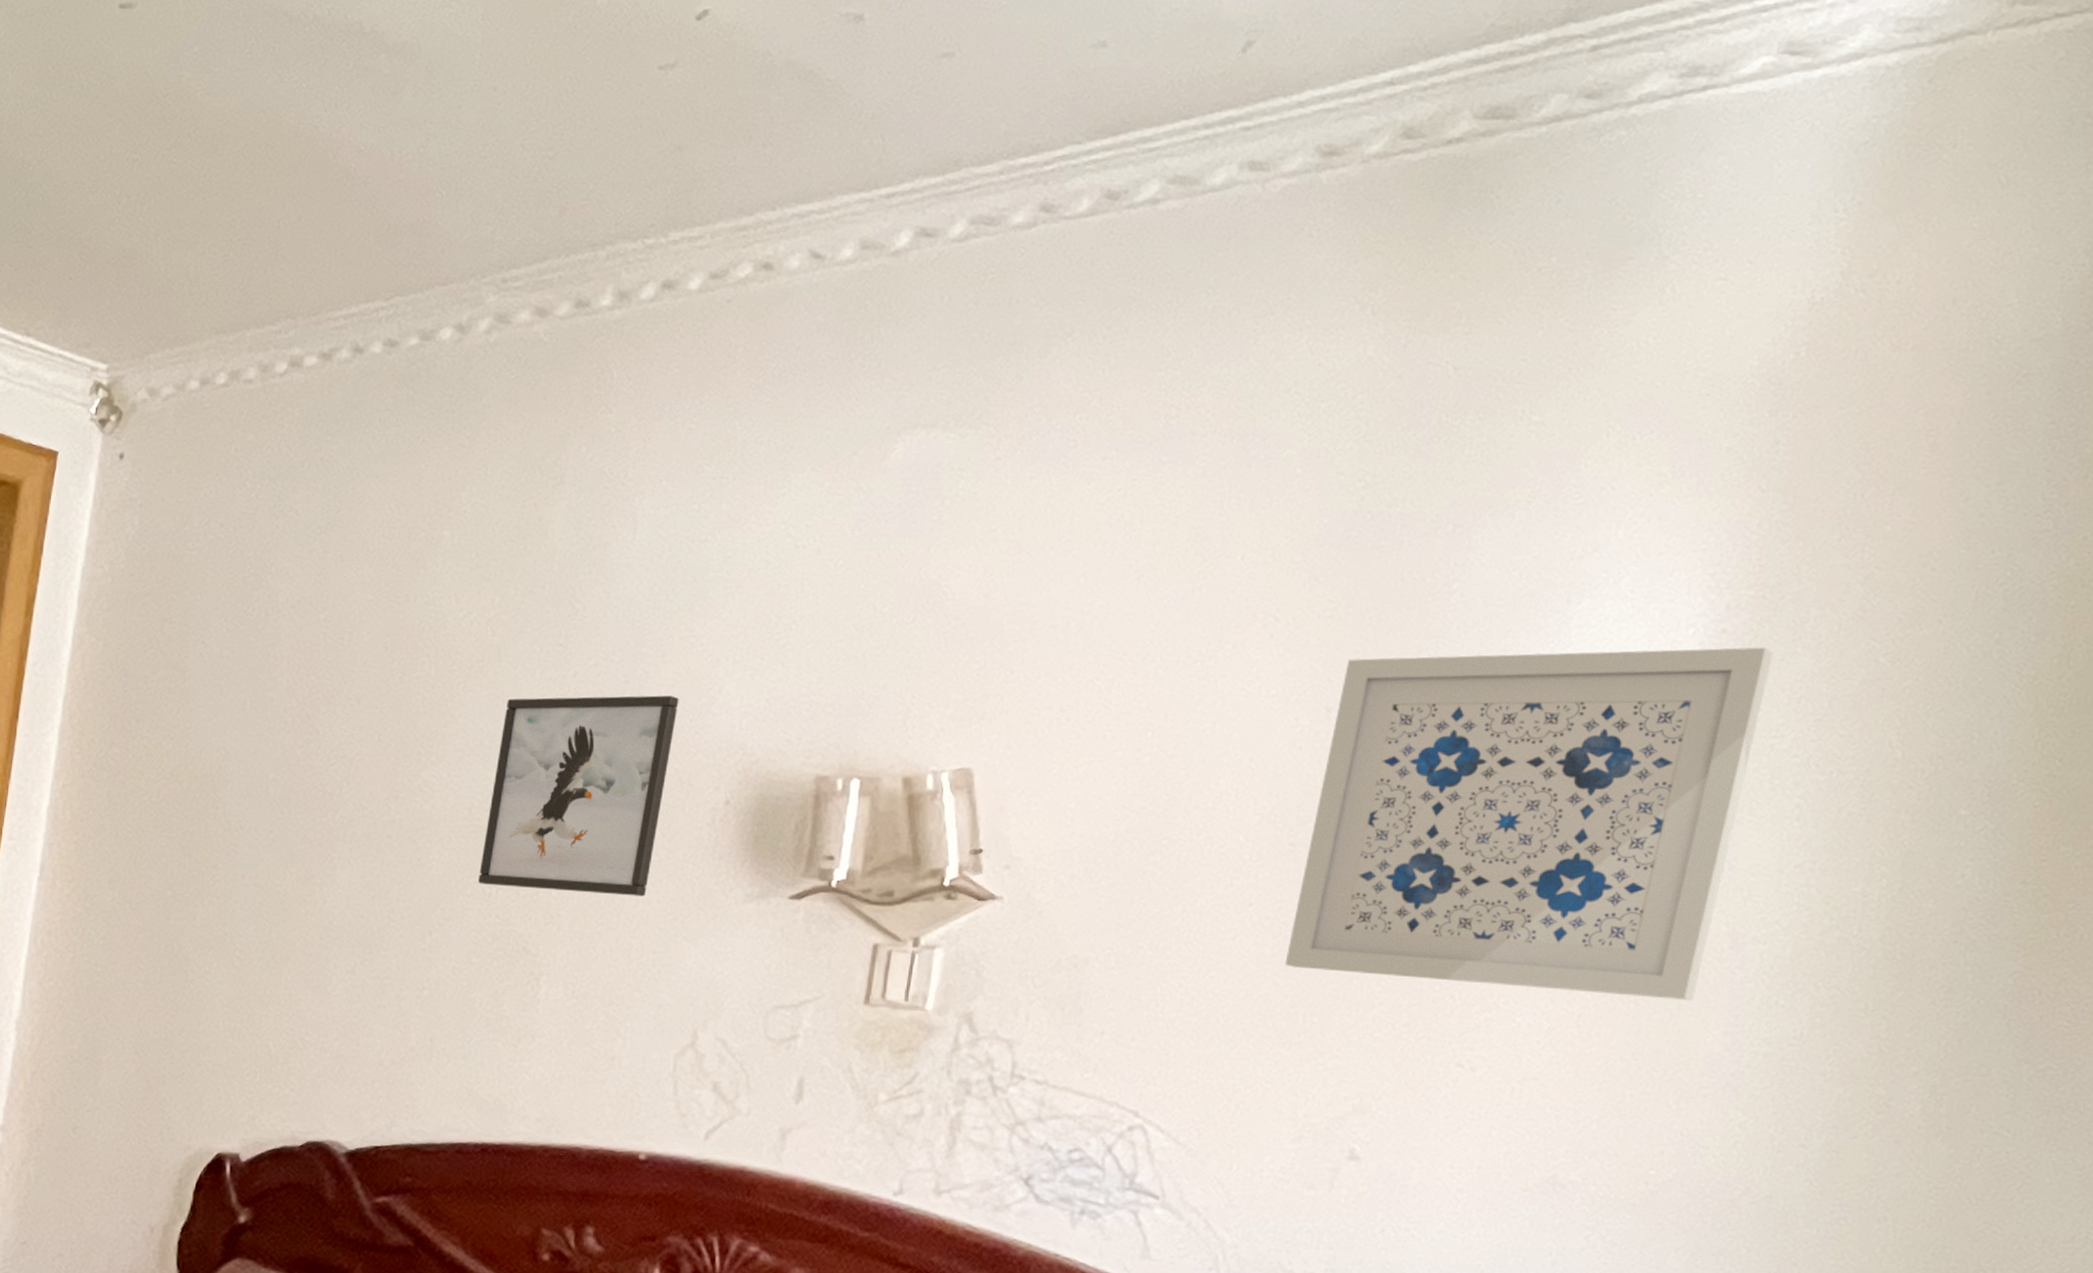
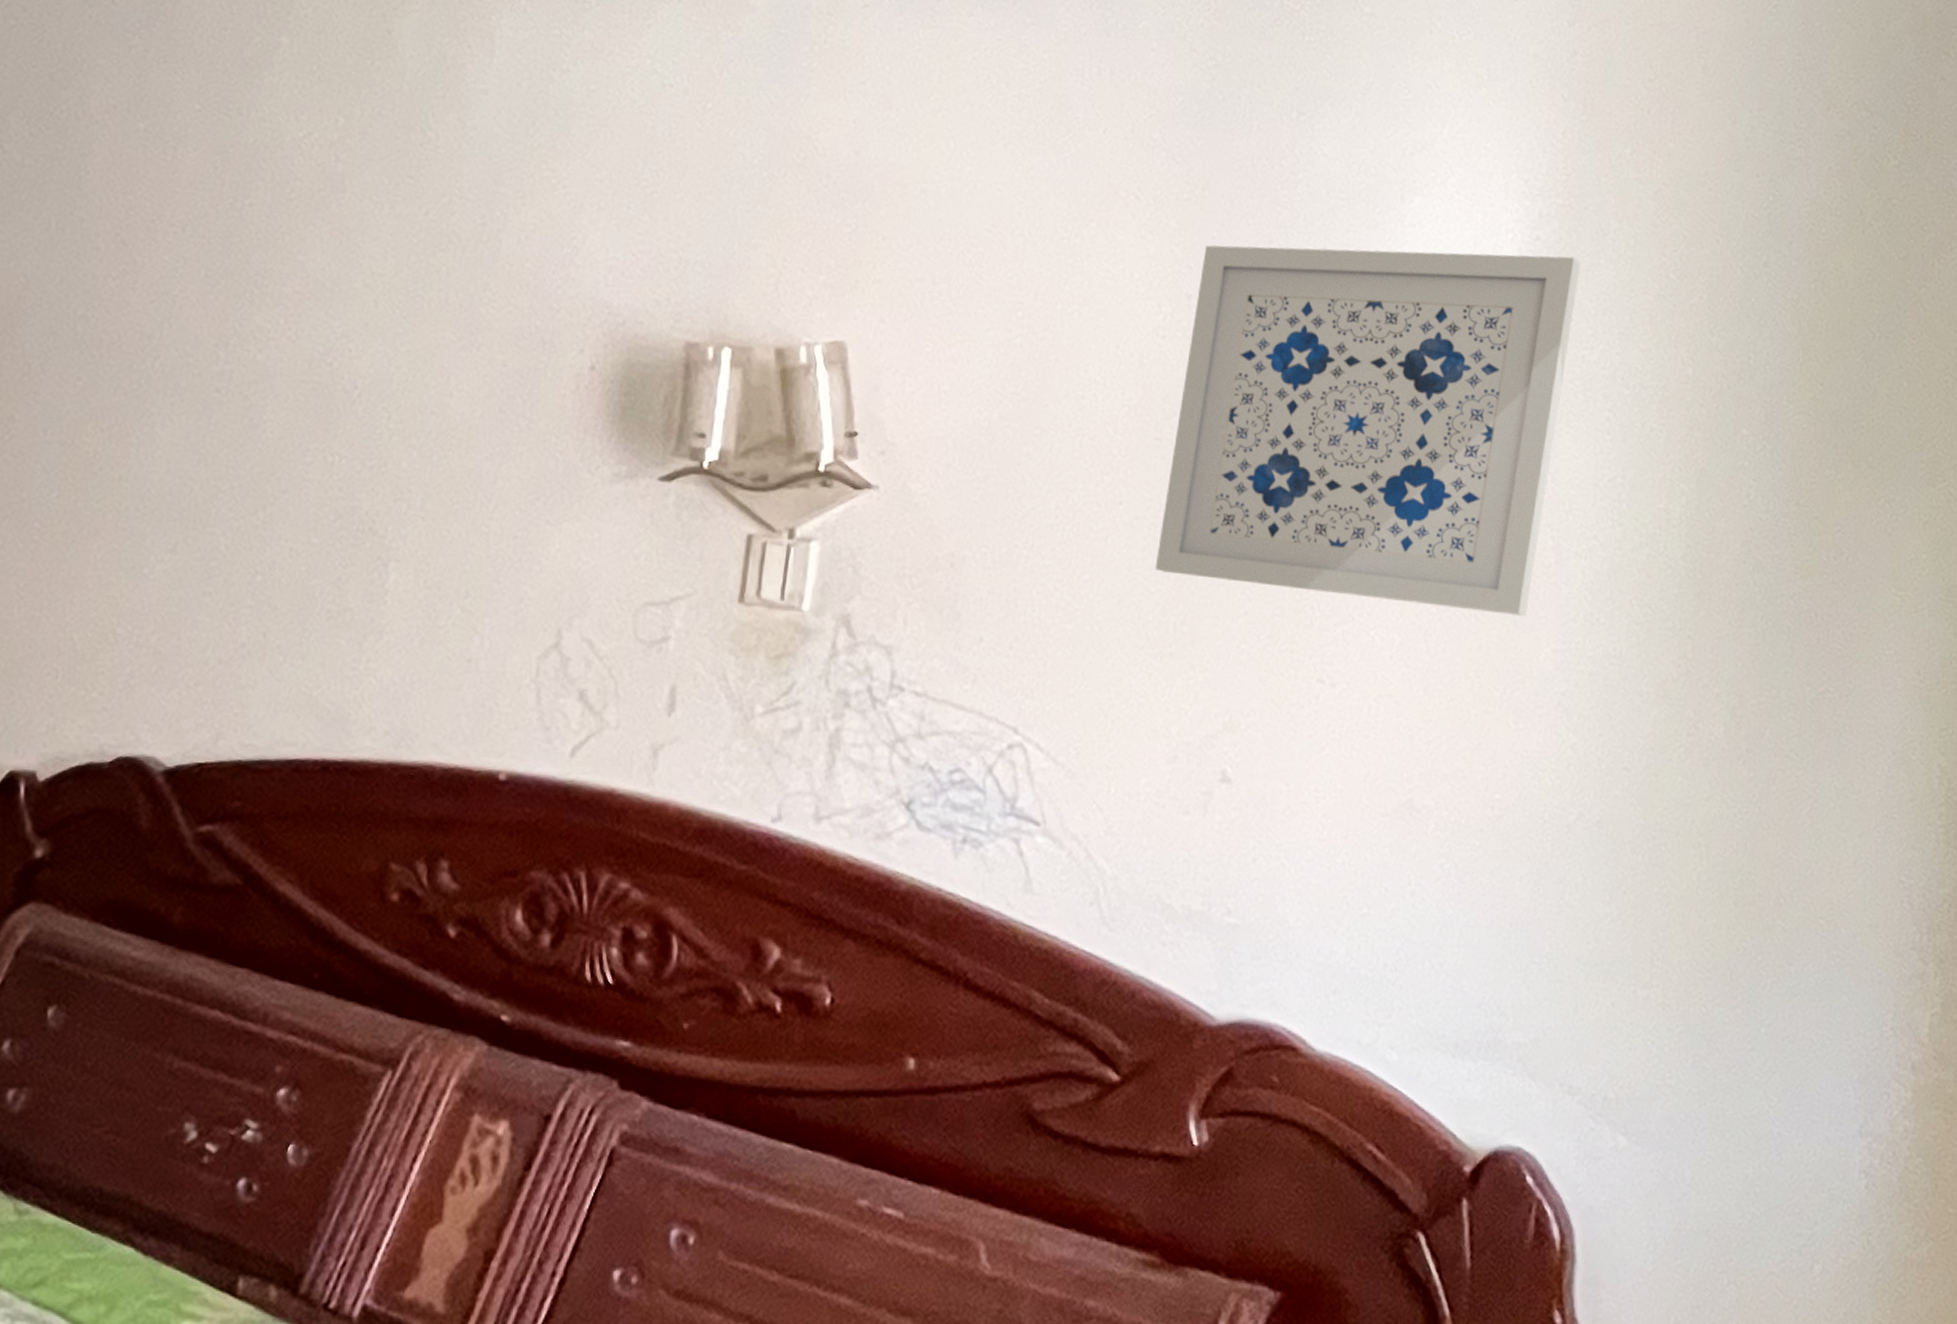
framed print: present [478,695,679,897] -> none [319,235,540,472]

